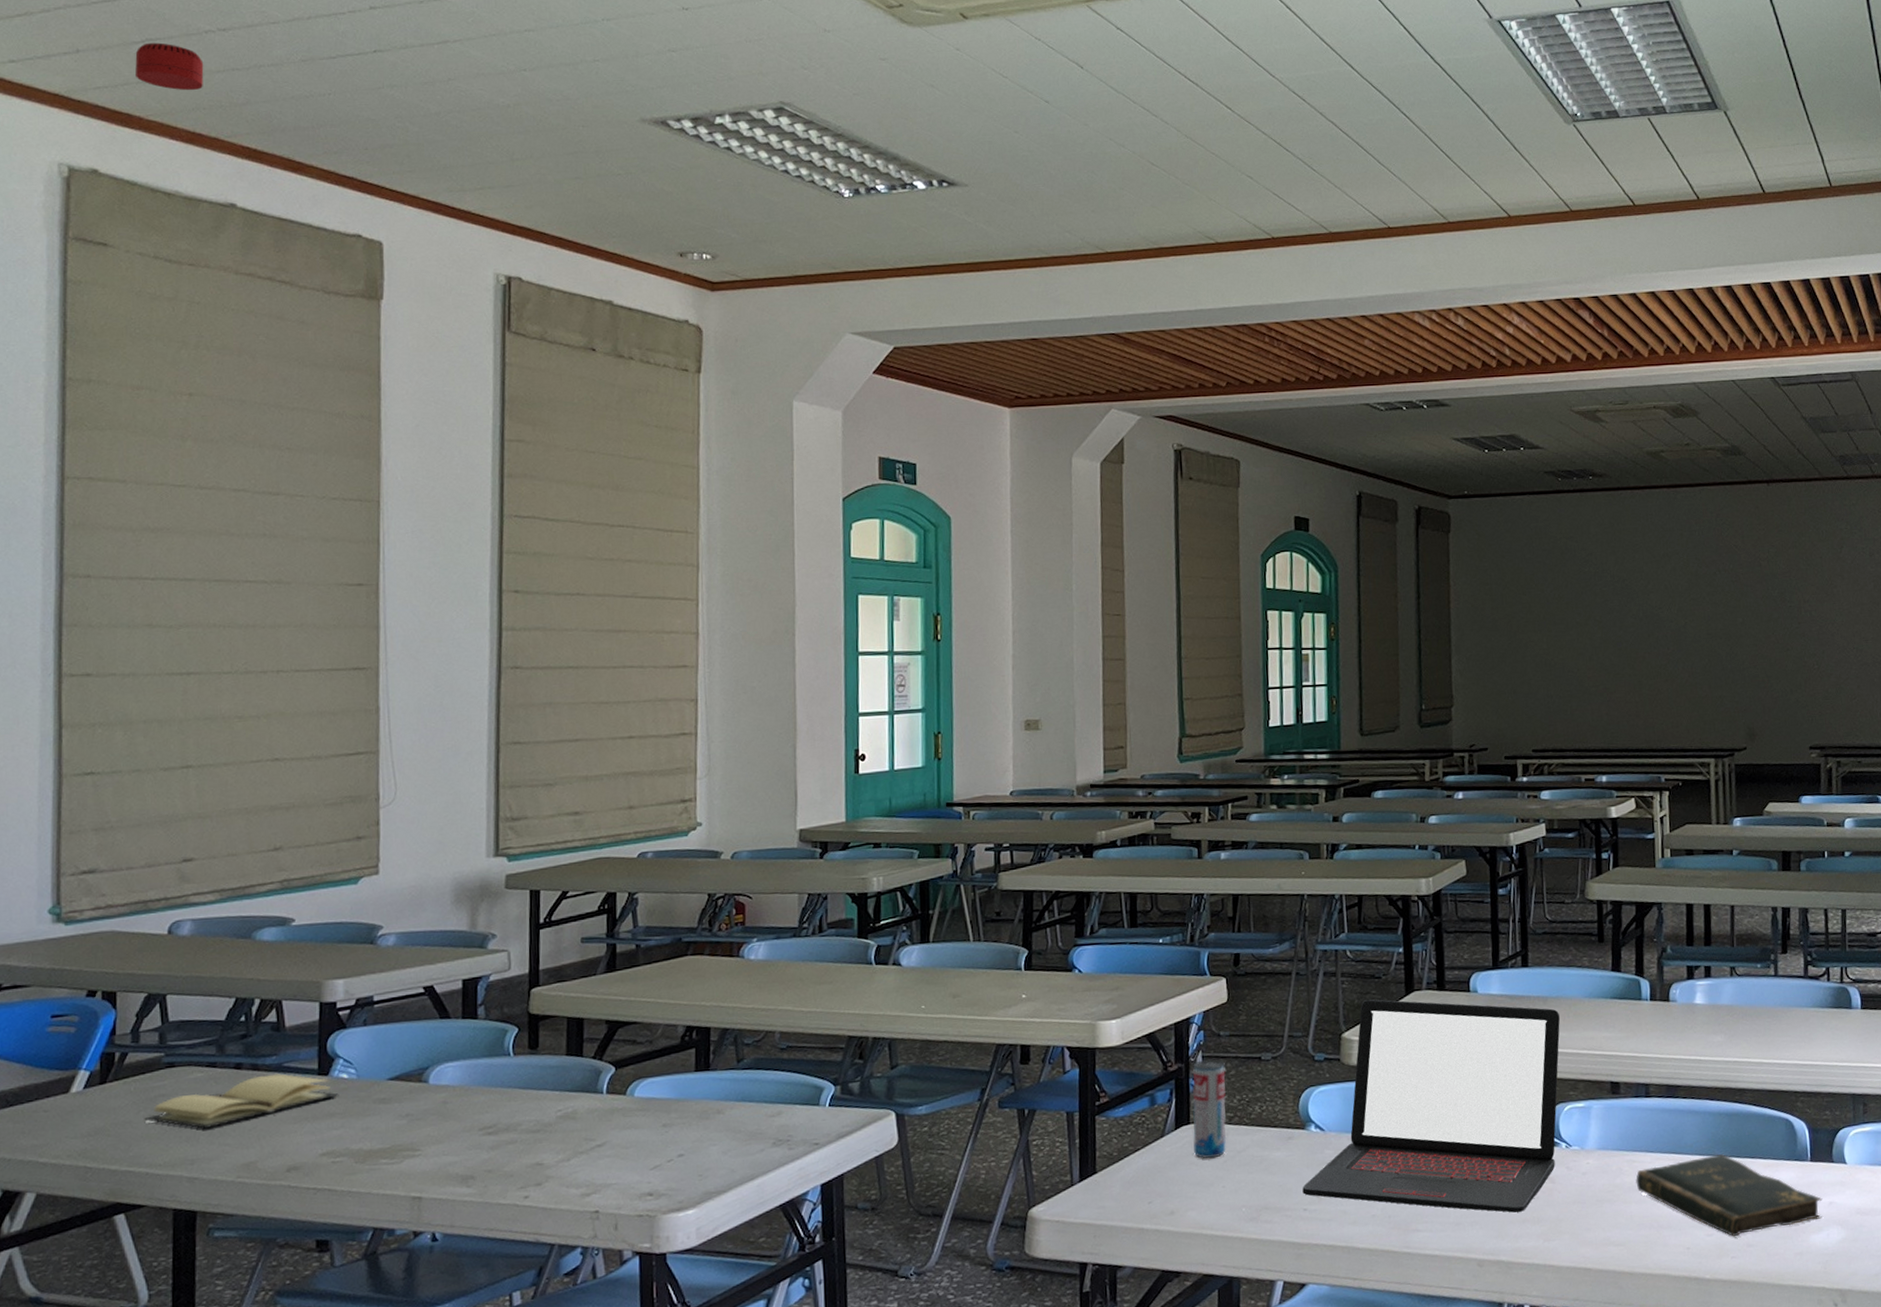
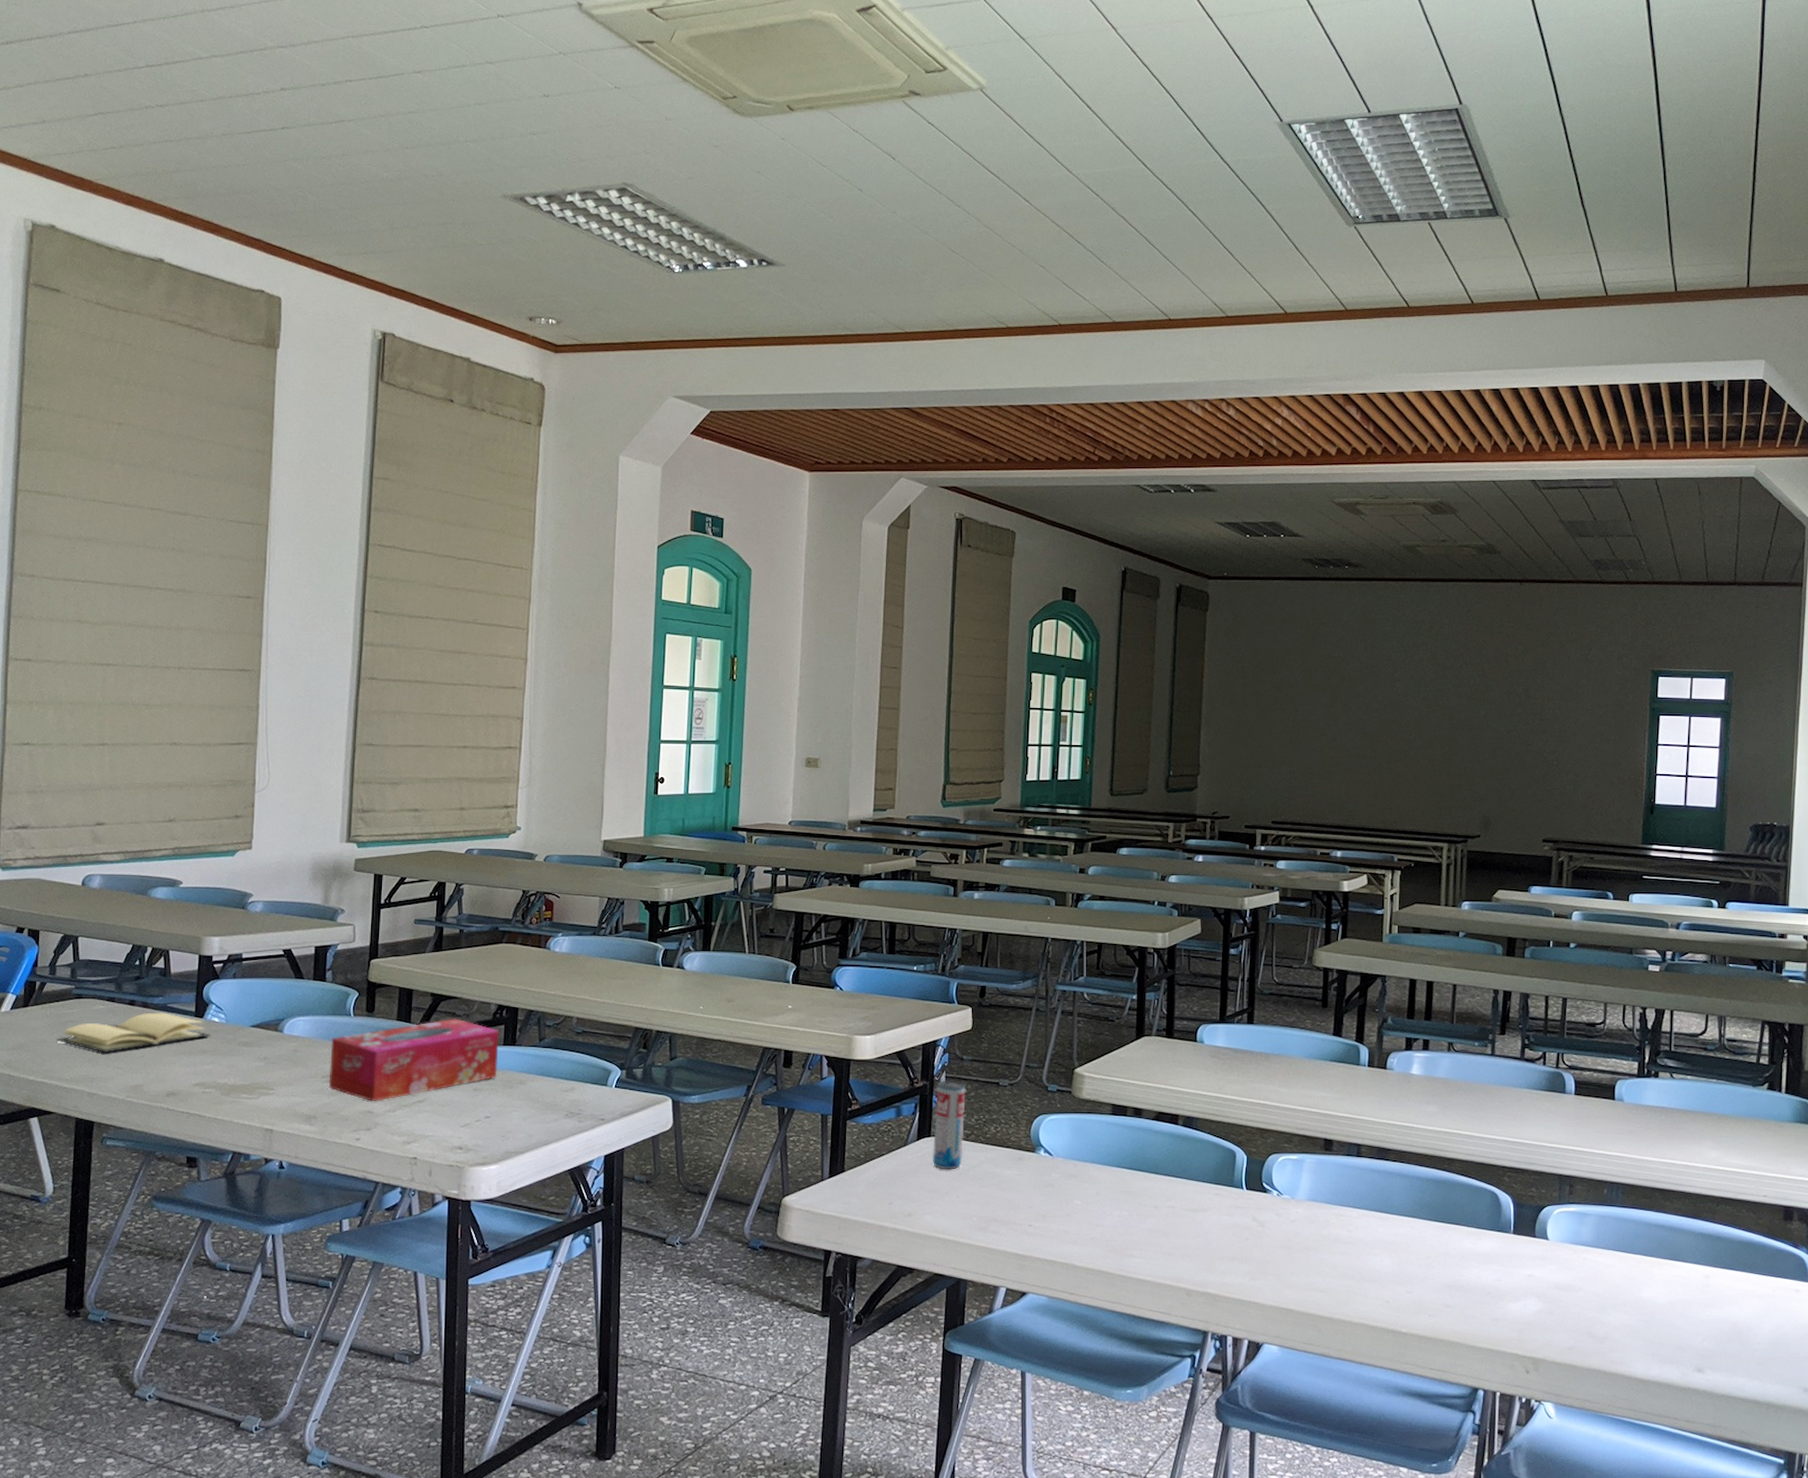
smoke detector: present [135,42,204,91] -> none [89,116,144,159]
tissue box: none [487,1046,691,1152] -> present [328,1018,500,1102]
laptop: present [1302,999,1561,1213] -> none [1029,1039,1281,1250]
bible: present [1636,1154,1823,1237] -> none [1342,1217,1522,1297]

